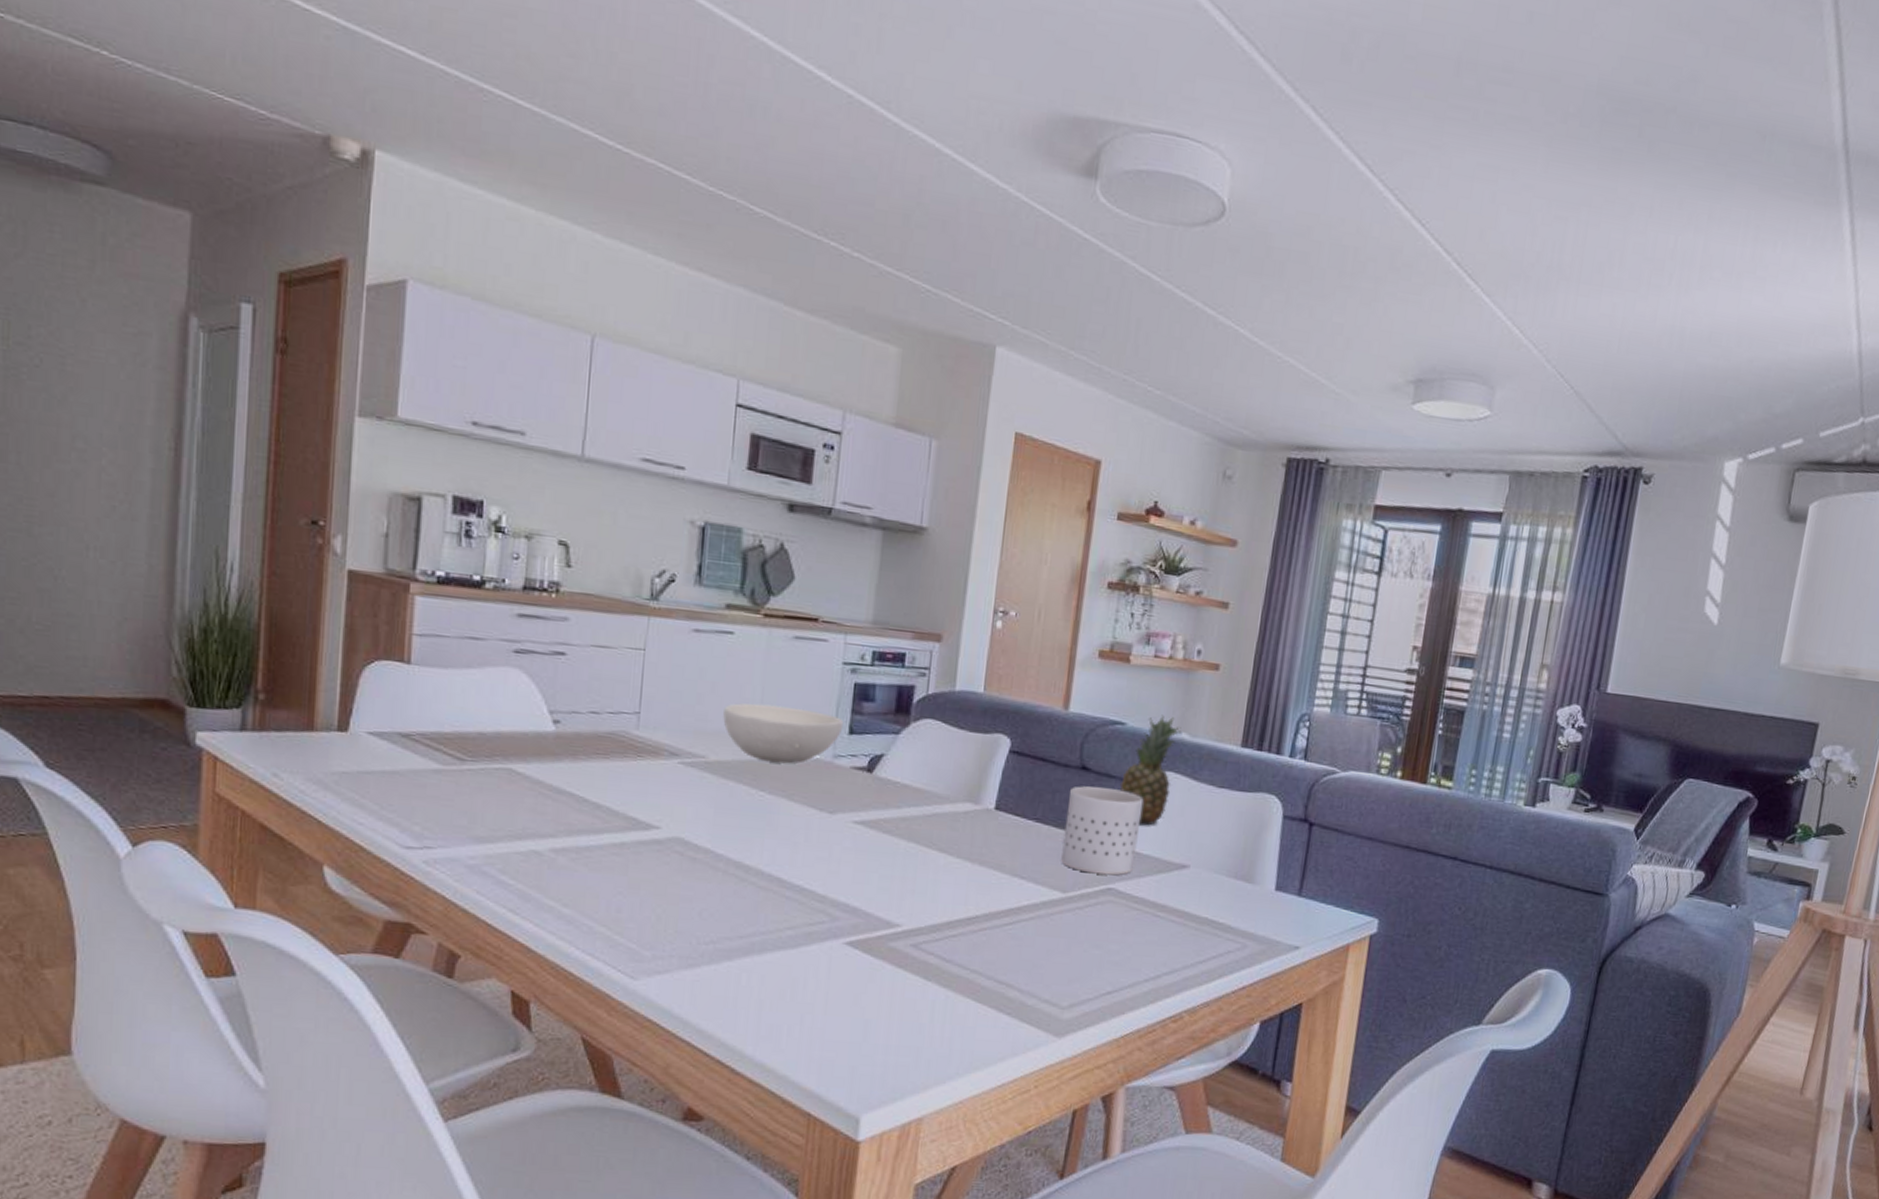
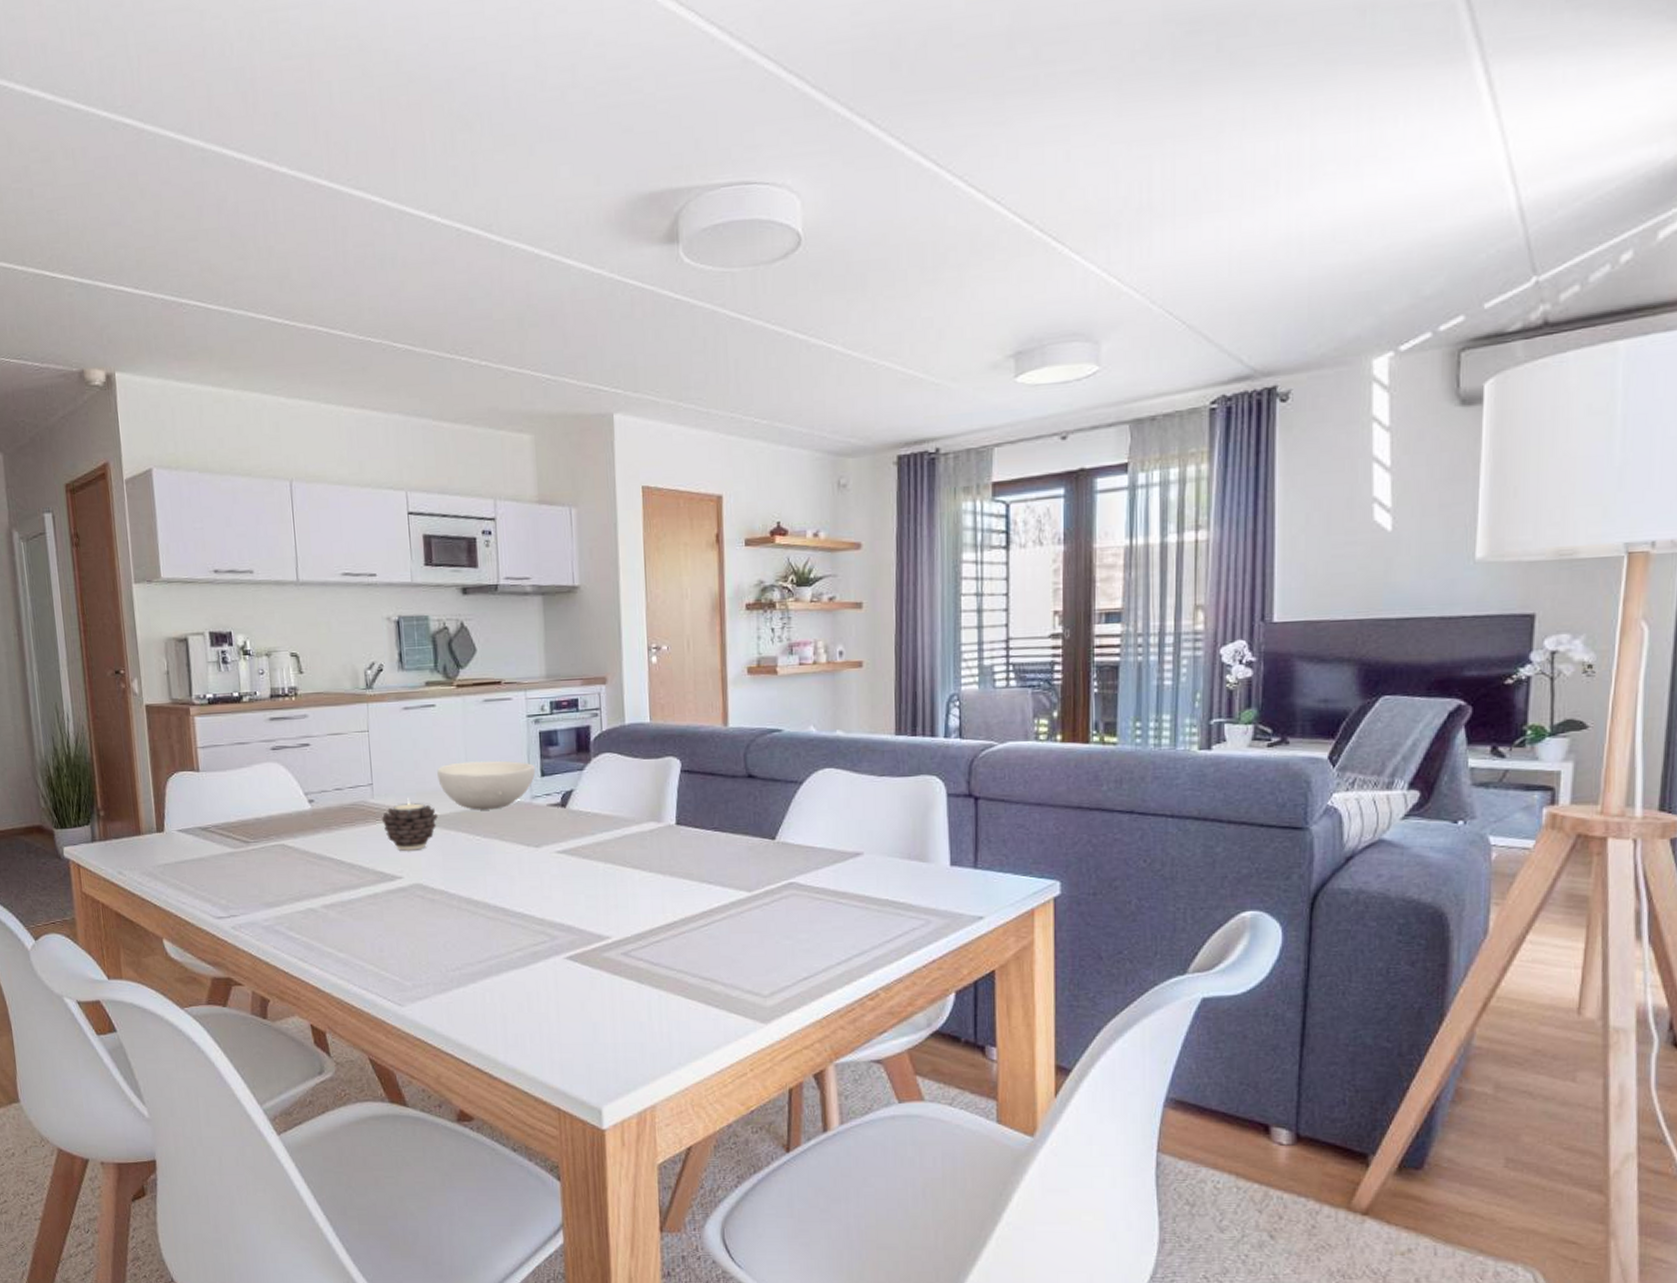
candle: none [644,736,716,799] -> present [381,798,438,852]
mug: present [1061,786,1144,876] -> none [740,791,811,871]
fruit: present [1119,714,1181,825] -> none [785,716,835,821]

